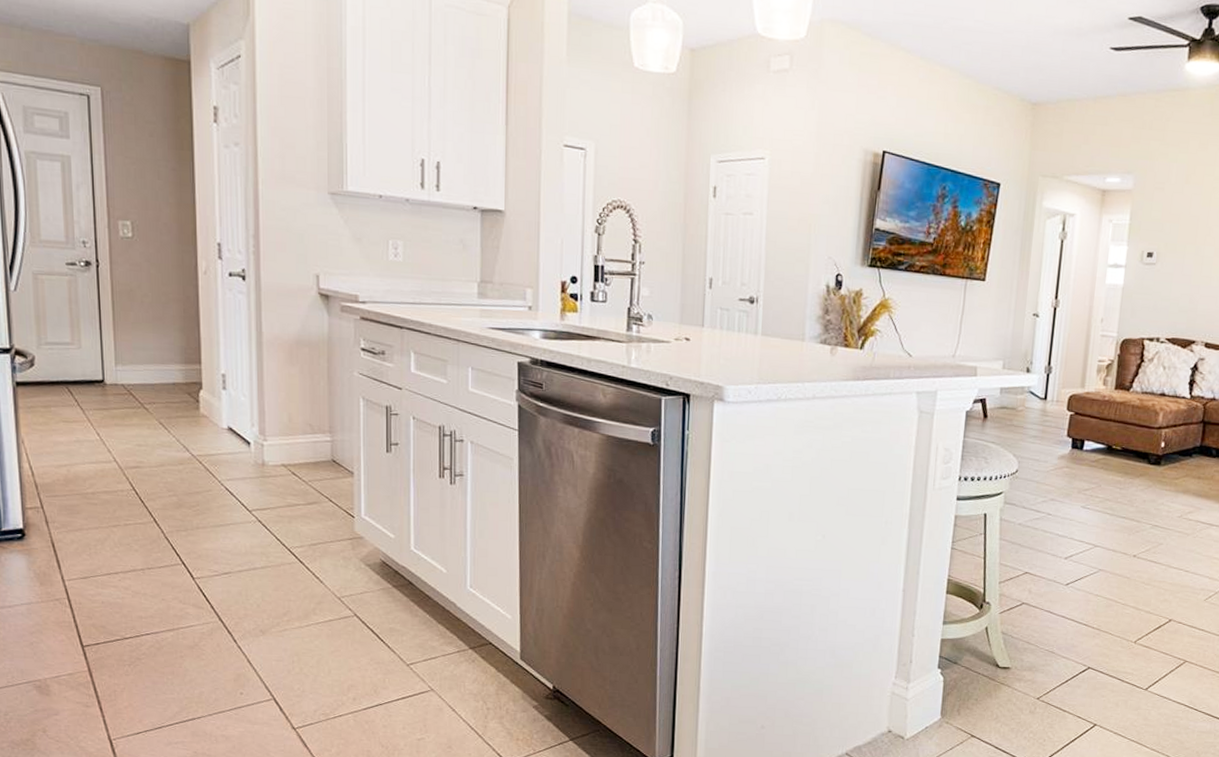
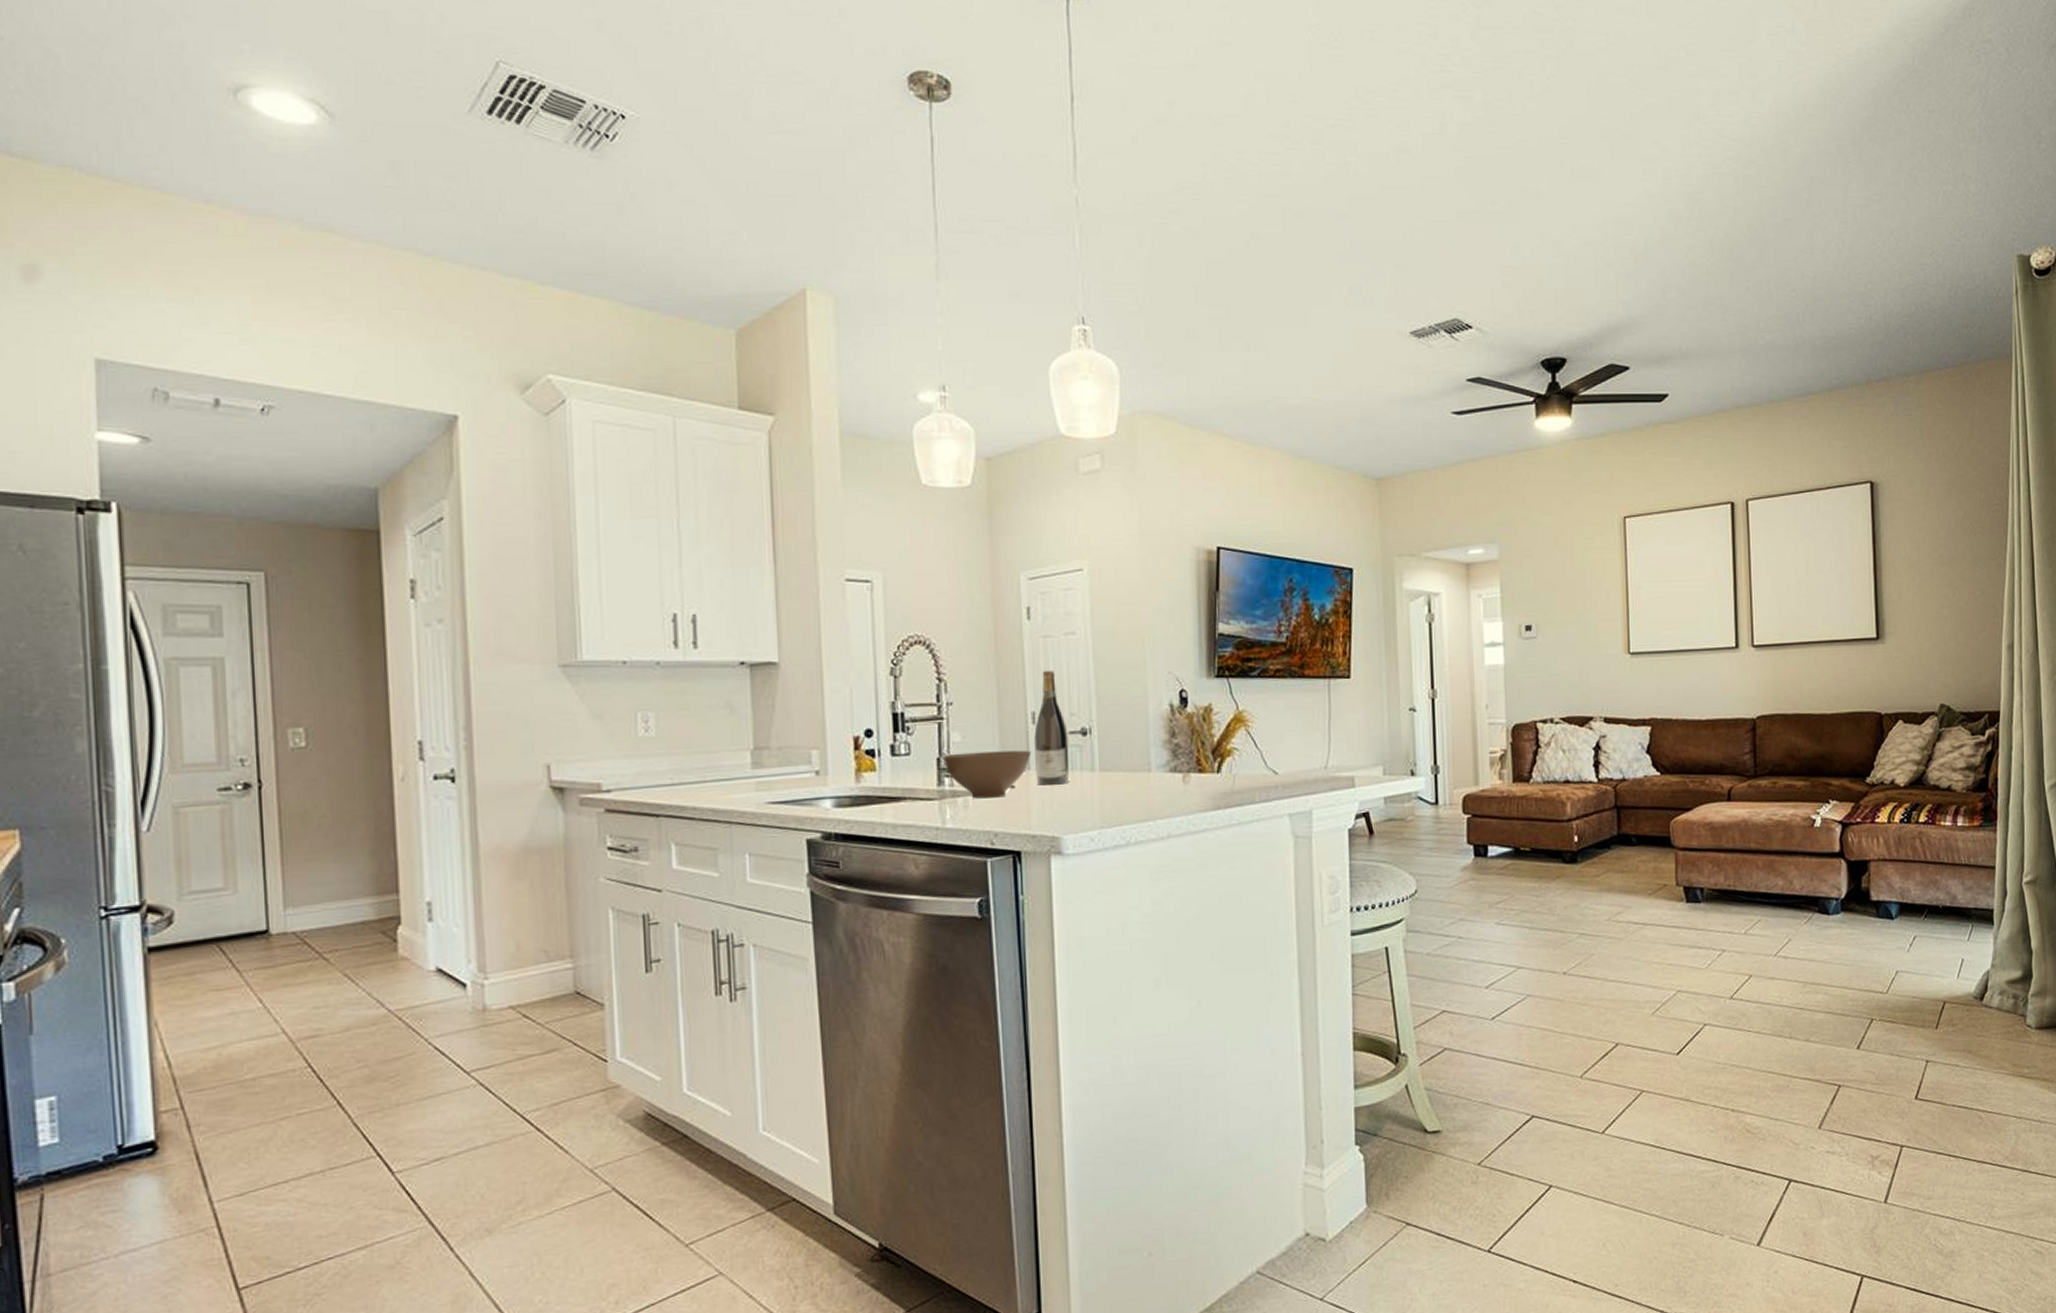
bowl: none [632,305,707,347] -> present [942,750,1032,799]
wine bottle: none [708,244,739,343] -> present [1034,671,1070,786]

